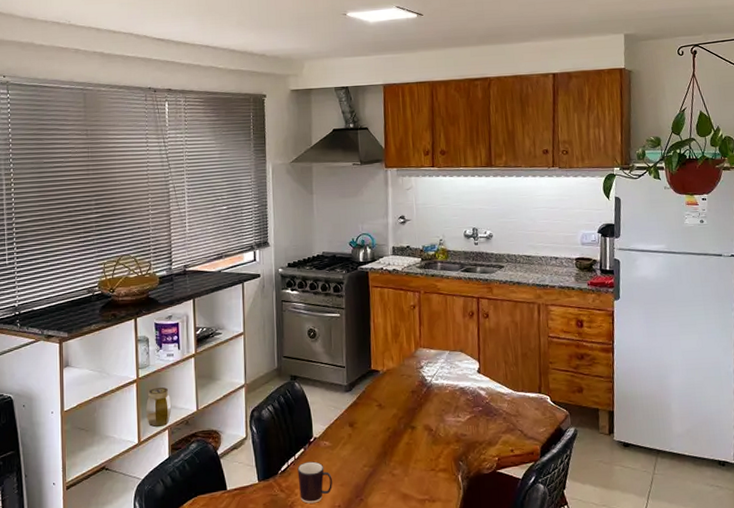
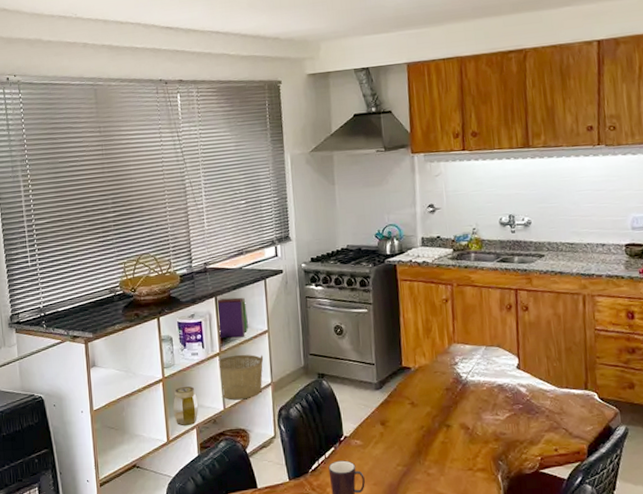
basket: none [193,356,238,402] -> present [218,354,264,400]
books: none [194,299,224,340] -> present [216,297,248,338]

